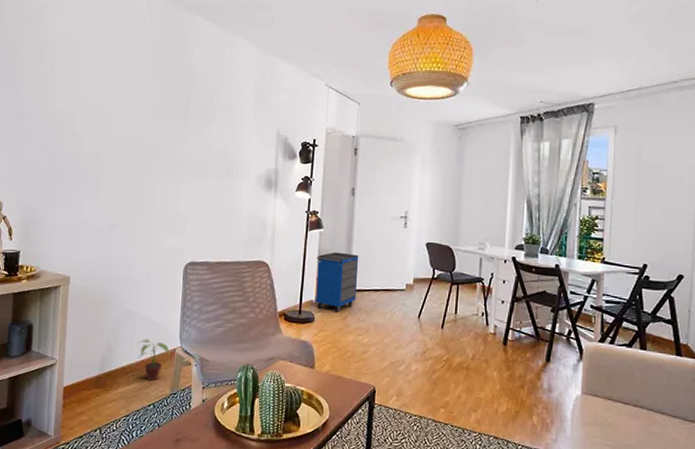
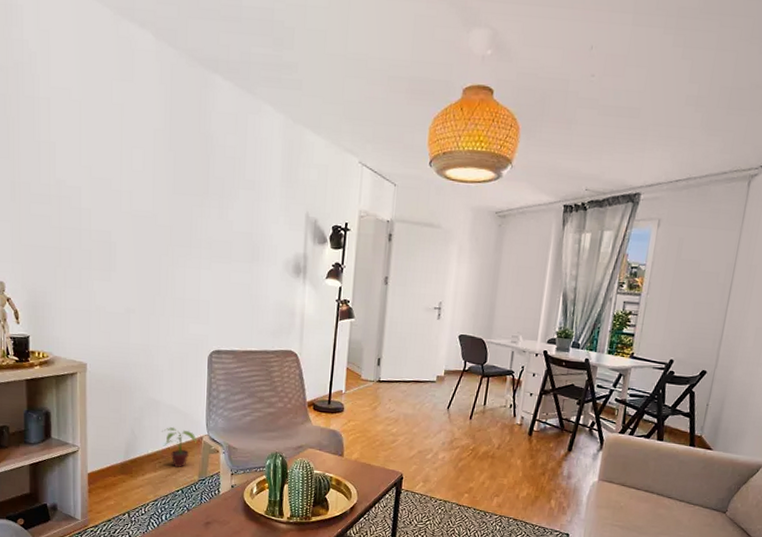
cabinet: present [315,252,359,313] -> none [345,342,391,403]

